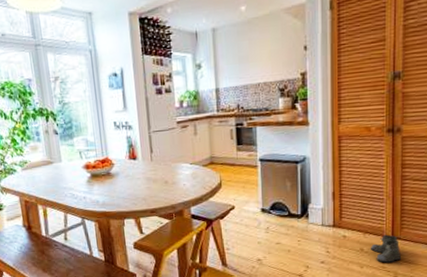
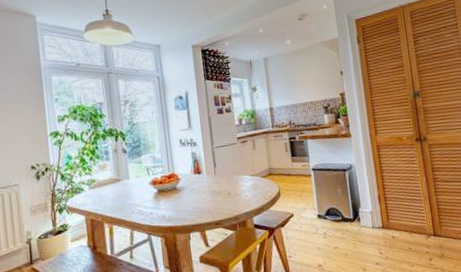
boots: present [371,234,401,264] -> none [417,233,444,261]

